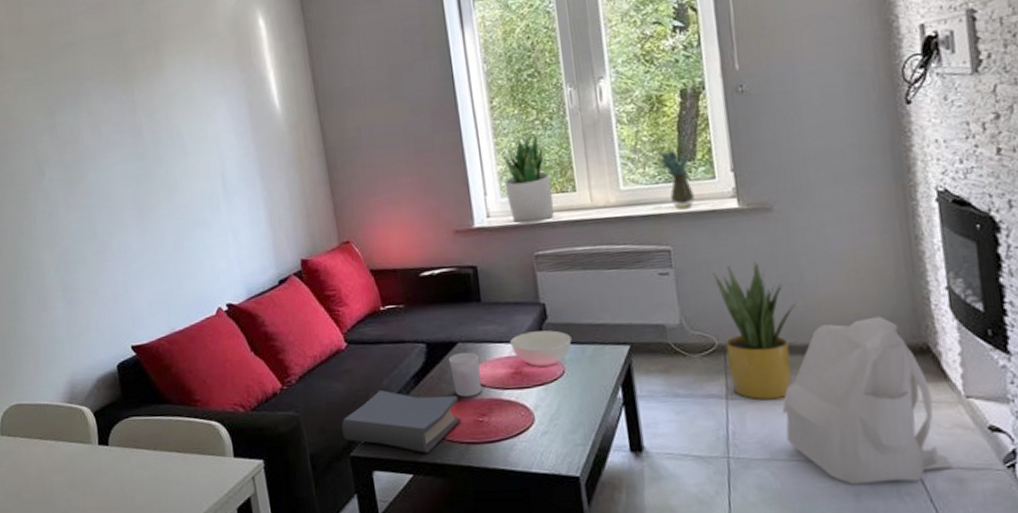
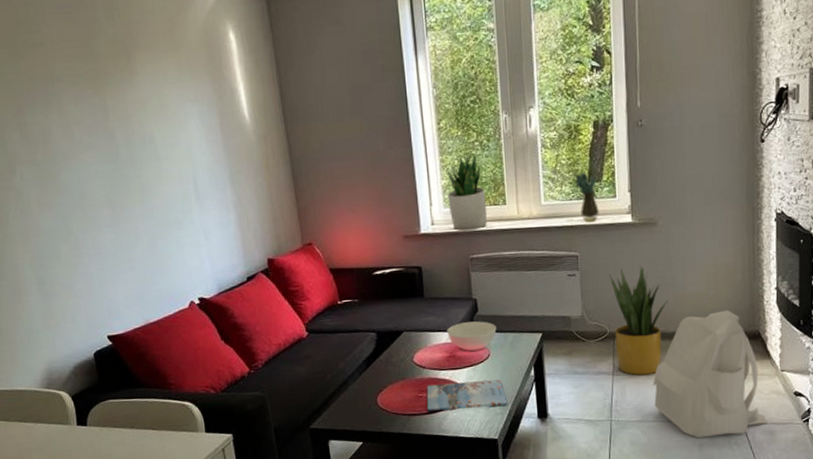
hardback book: present [341,390,461,453] -> none [302,372,404,424]
candle holder: present [448,352,482,397] -> none [395,339,422,377]
magazine: none [488,402,591,439] -> present [426,379,508,411]

